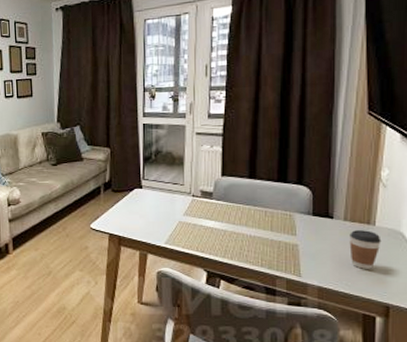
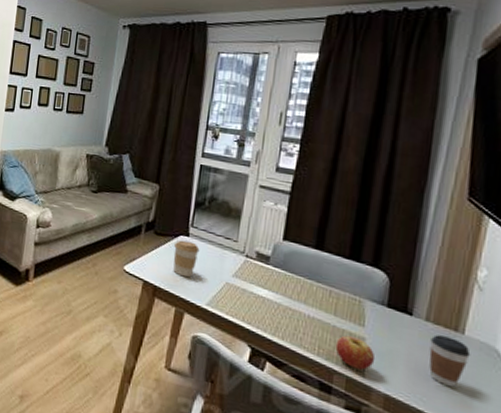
coffee cup: none [131,192,153,224] -> present [173,240,200,278]
fruit: none [275,246,308,271] -> present [335,335,376,370]

